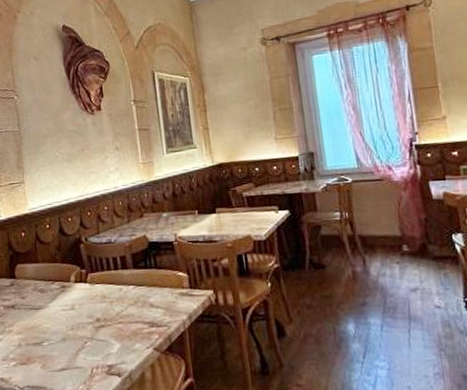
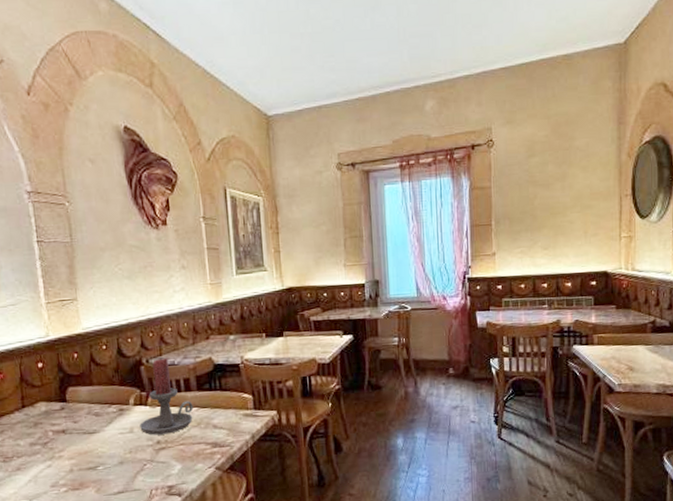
candle holder: none [80,236,130,313] -> present [140,358,194,435]

